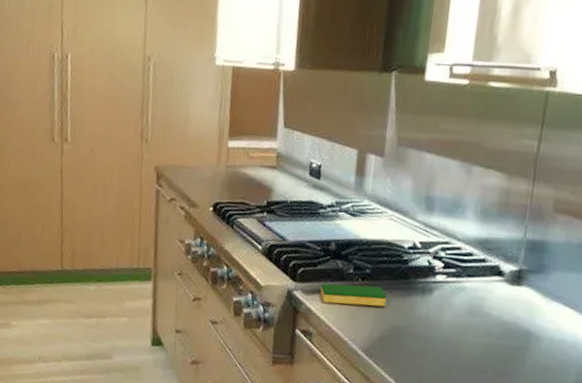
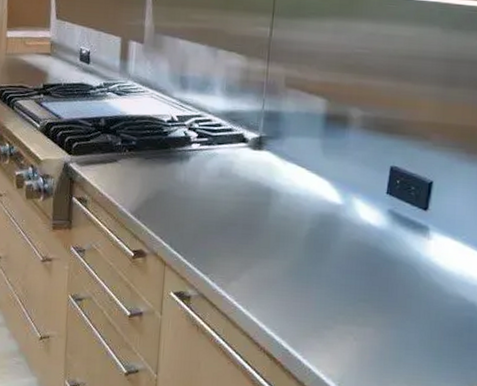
dish sponge: present [320,283,387,307] -> none [93,155,151,174]

